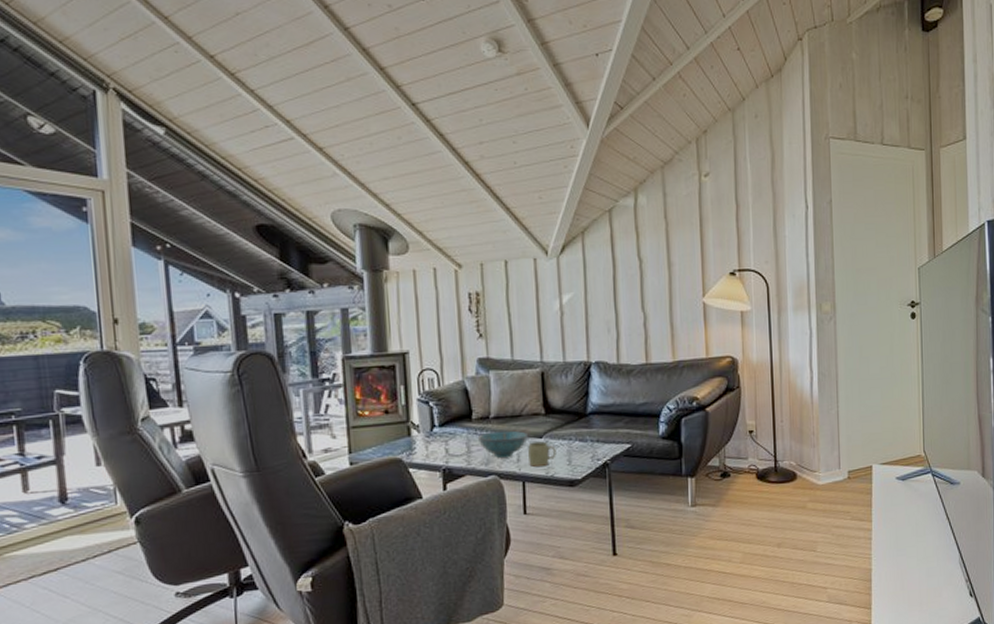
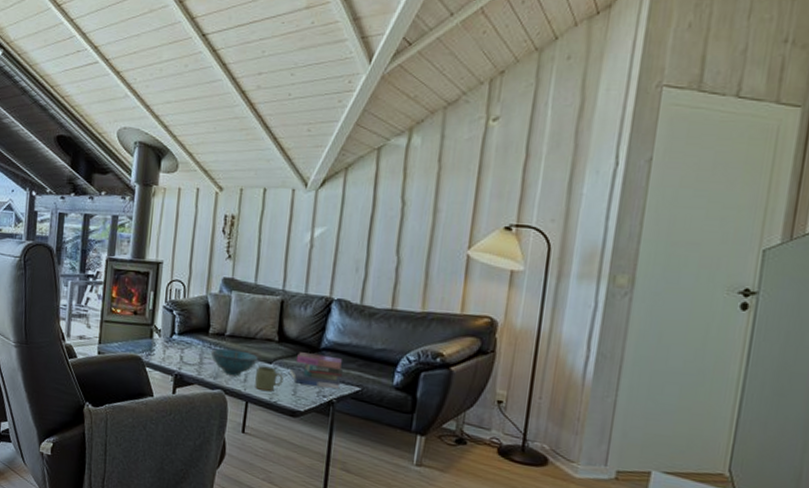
books: none [561,419,613,452] -> present [290,352,343,390]

